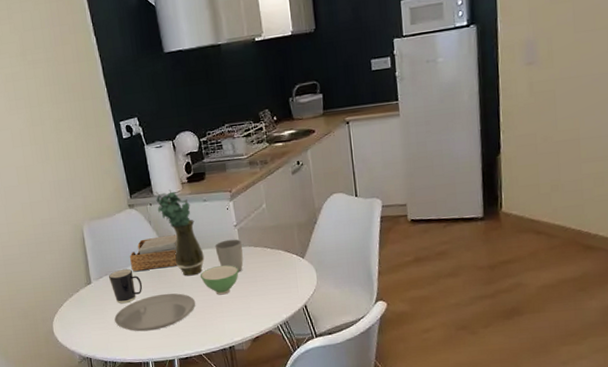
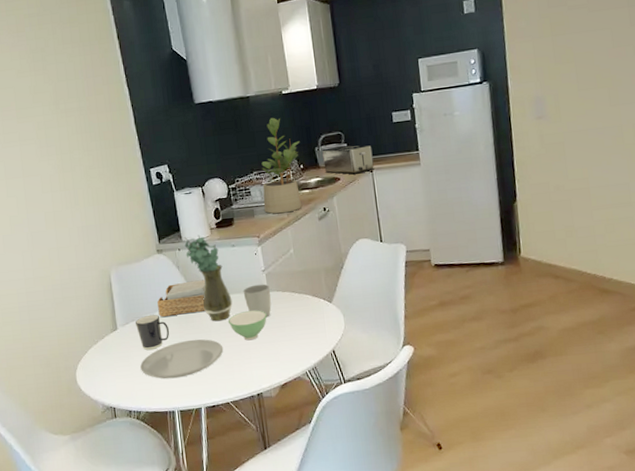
potted plant: none [233,66,274,168] -> present [261,117,301,214]
toaster: none [296,94,351,127] -> present [322,144,374,175]

